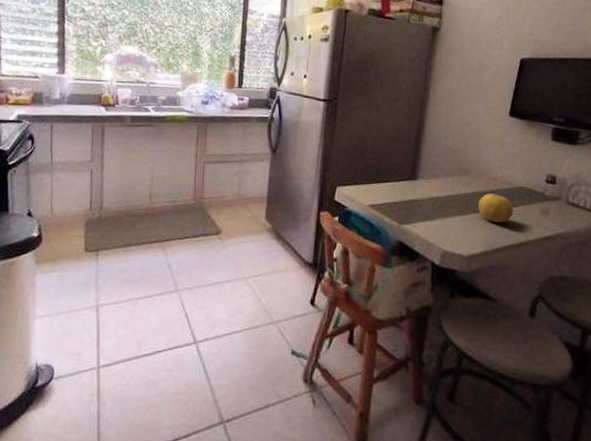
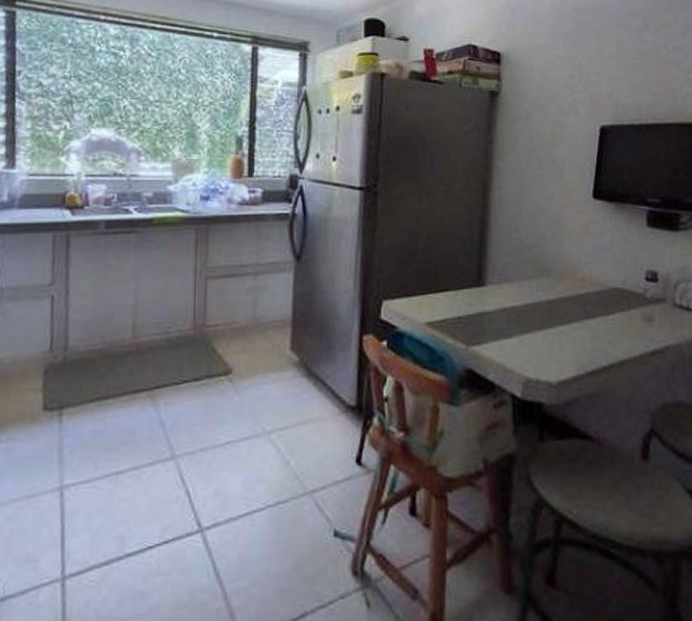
fruit: present [478,193,513,223] -> none [564,299,609,336]

